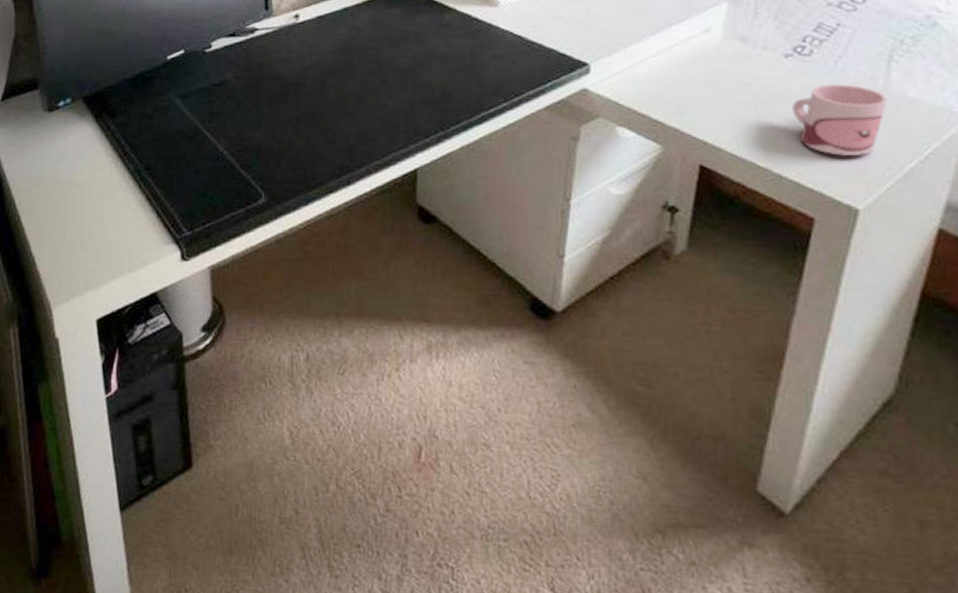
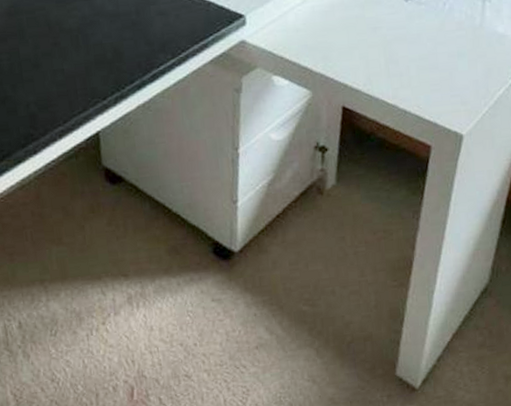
mug: present [792,84,888,156] -> none [412,23,483,89]

